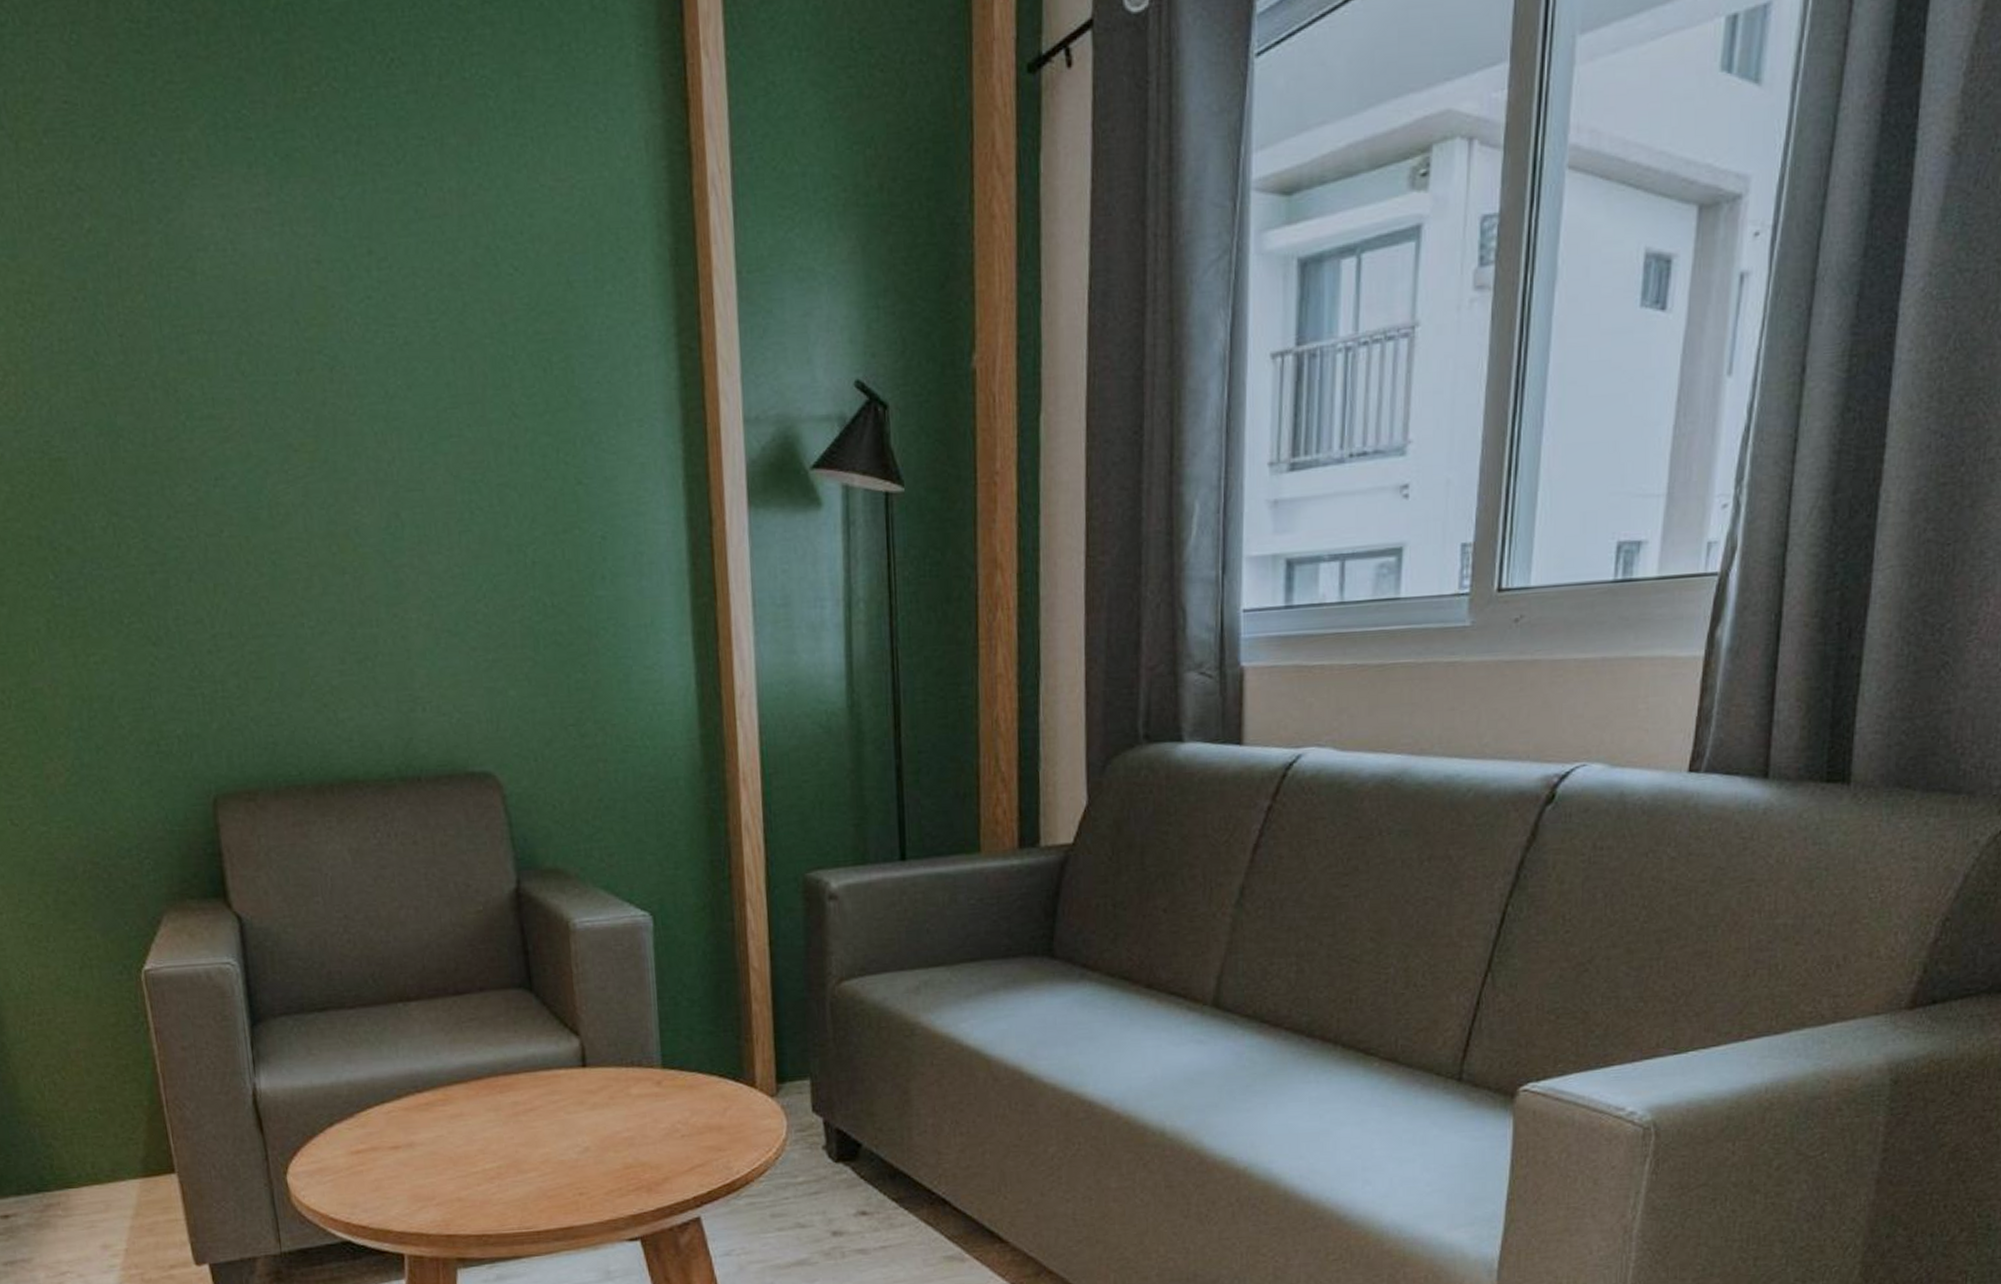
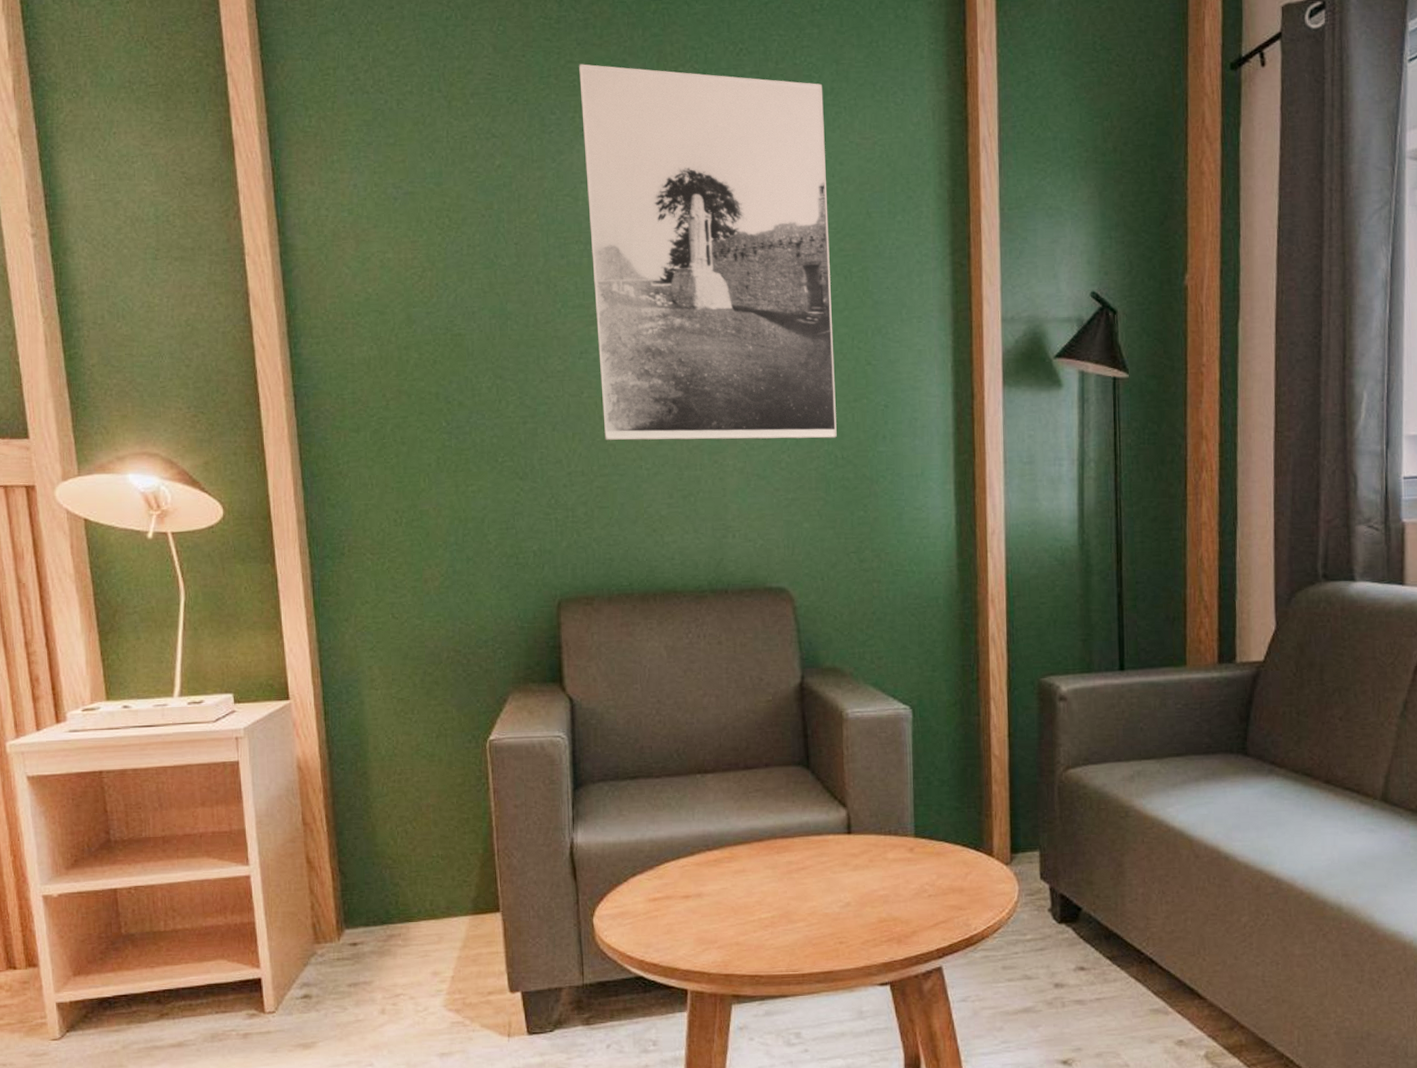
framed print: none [181,85,544,592] -> present [579,64,837,440]

